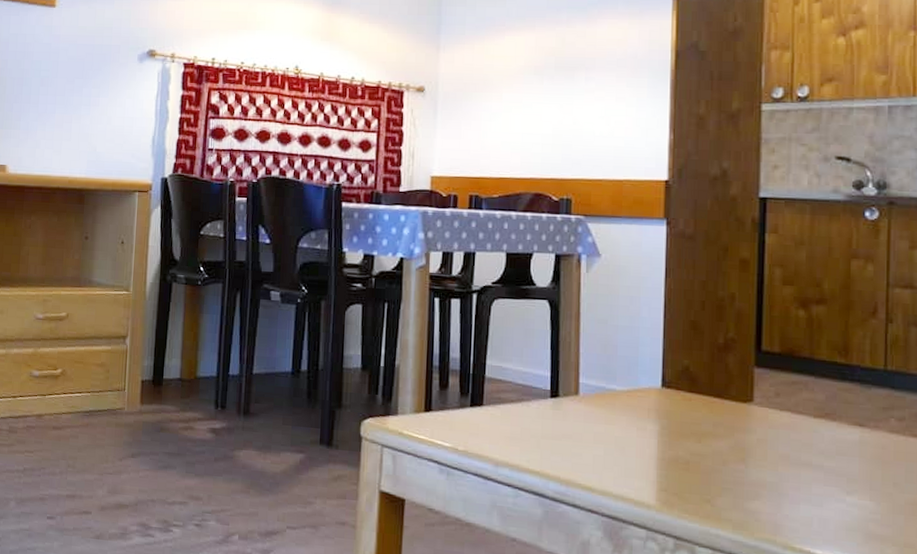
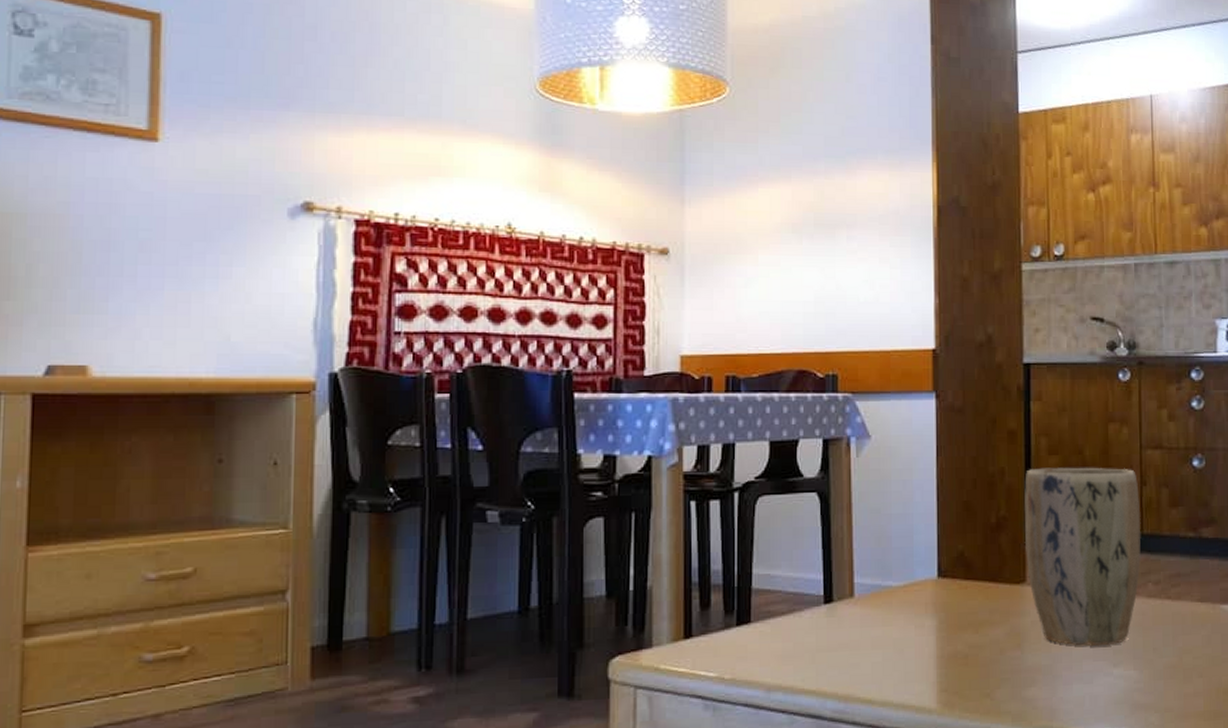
plant pot: none [753,296,885,474] -> present [1024,467,1142,647]

